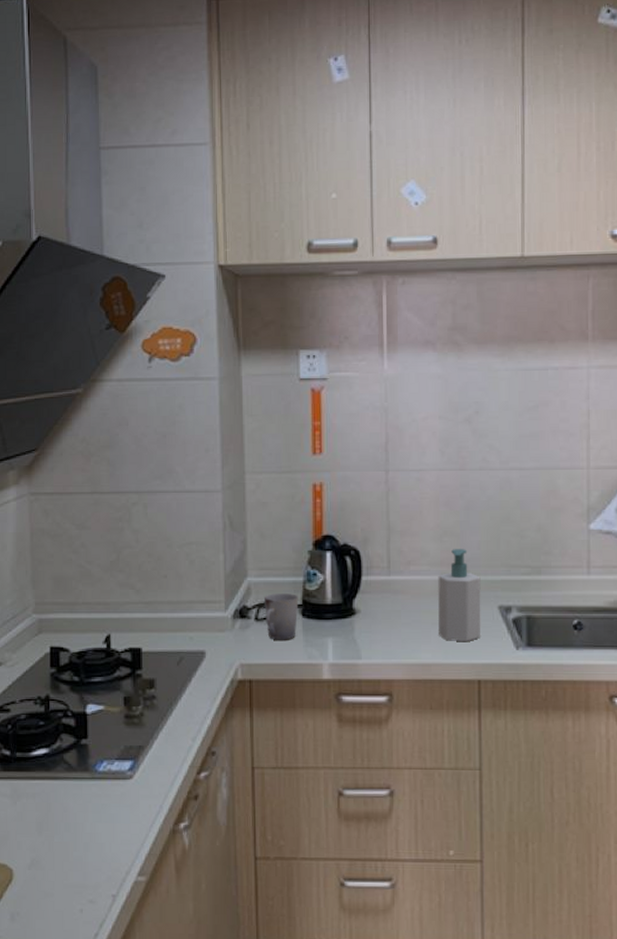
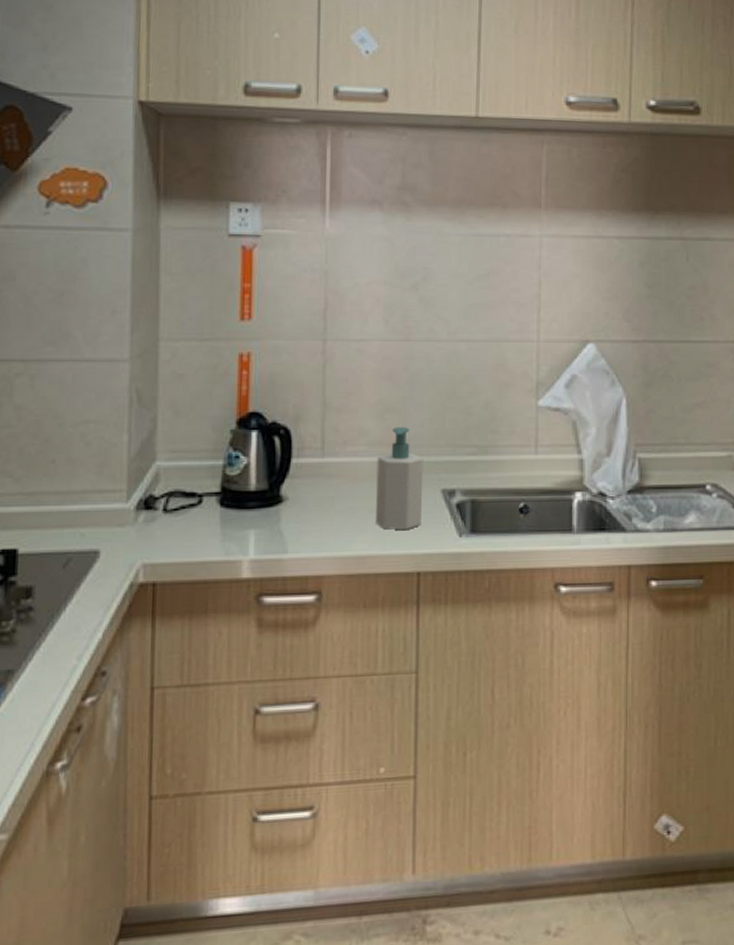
cup: present [265,594,299,640] -> none [175,480,217,535]

